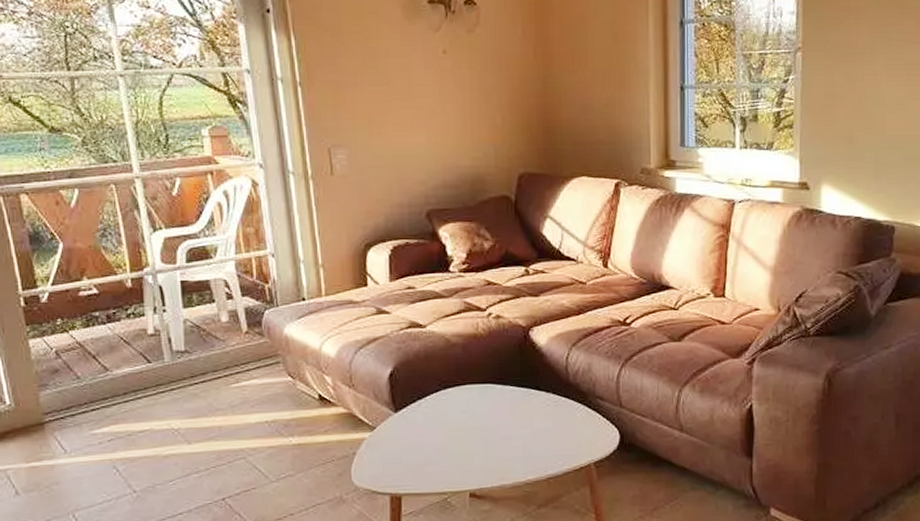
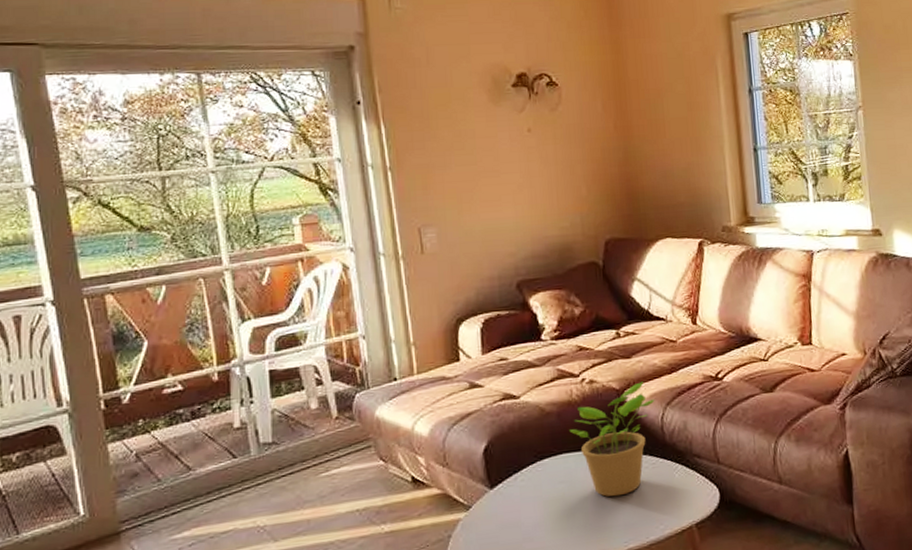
potted plant: none [474,321,561,430] -> present [569,381,655,497]

